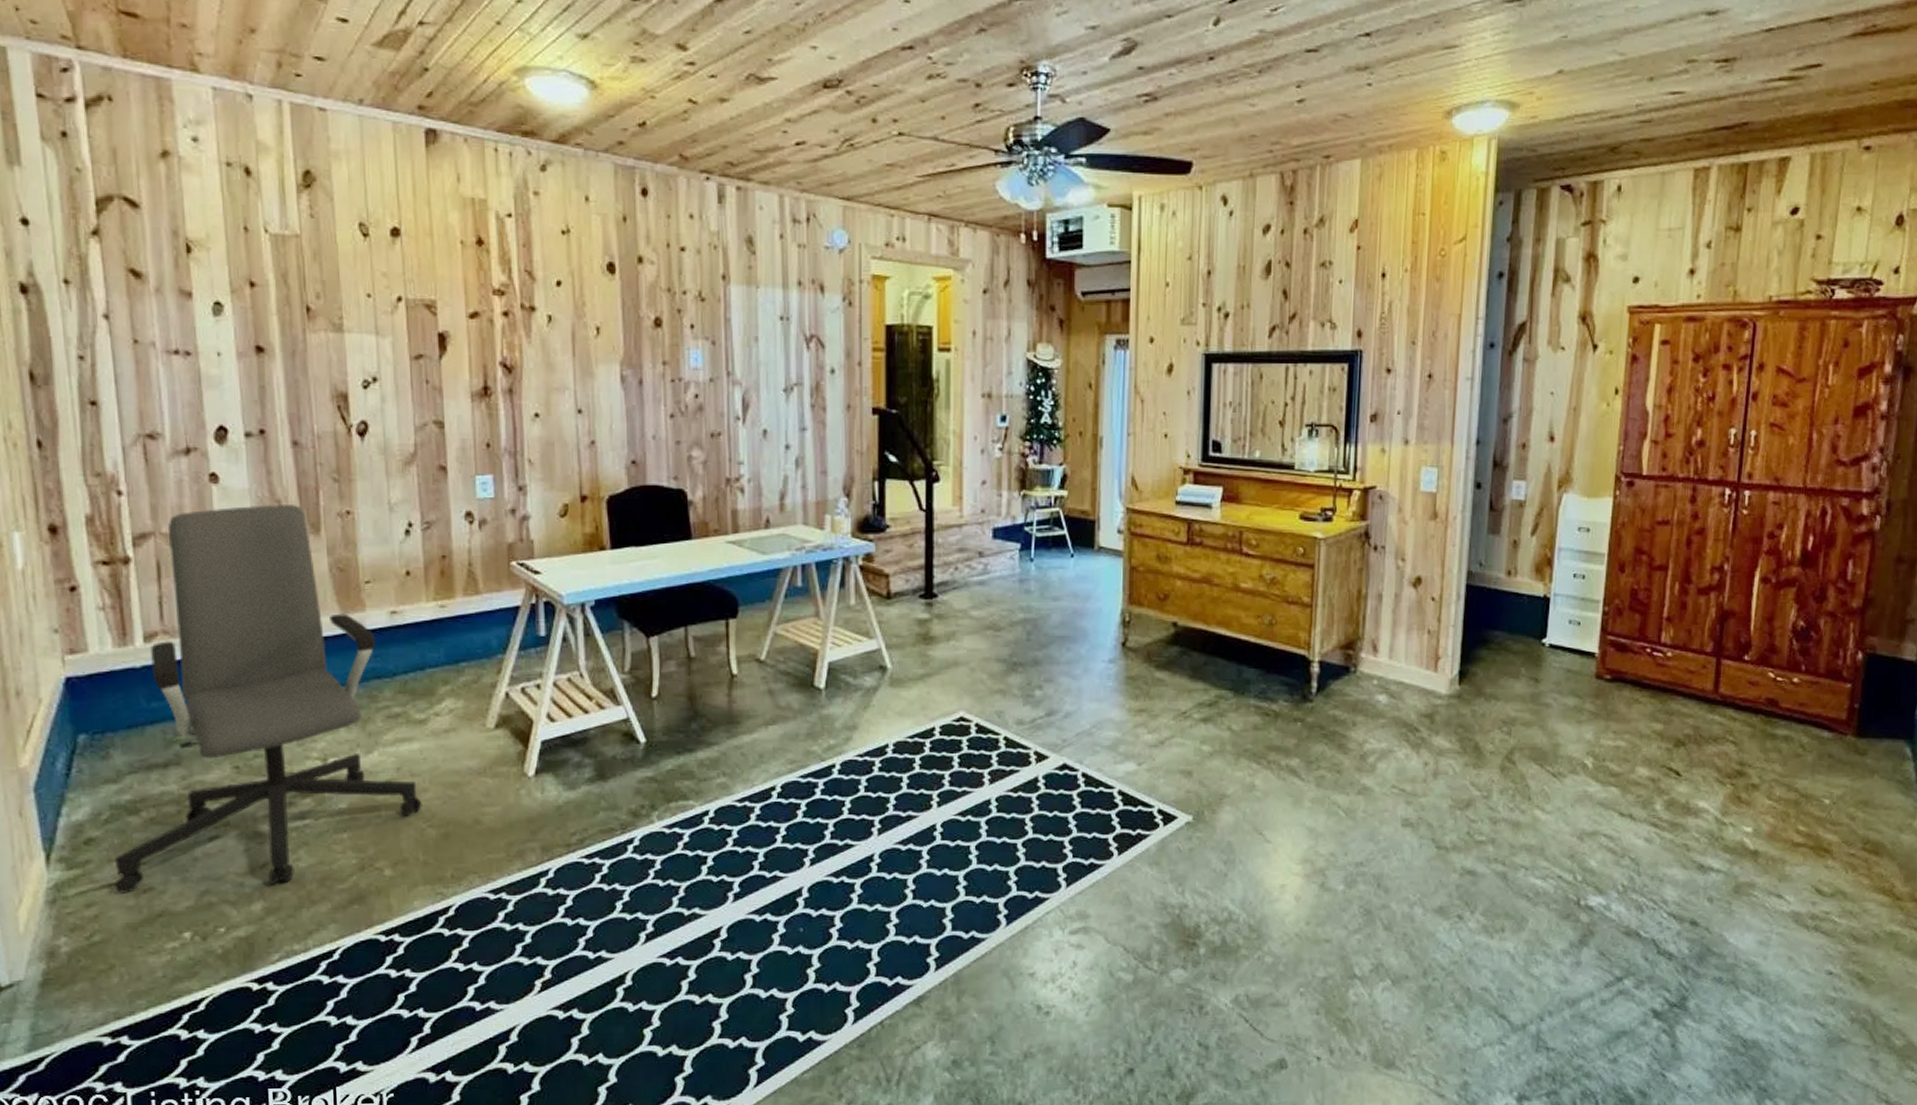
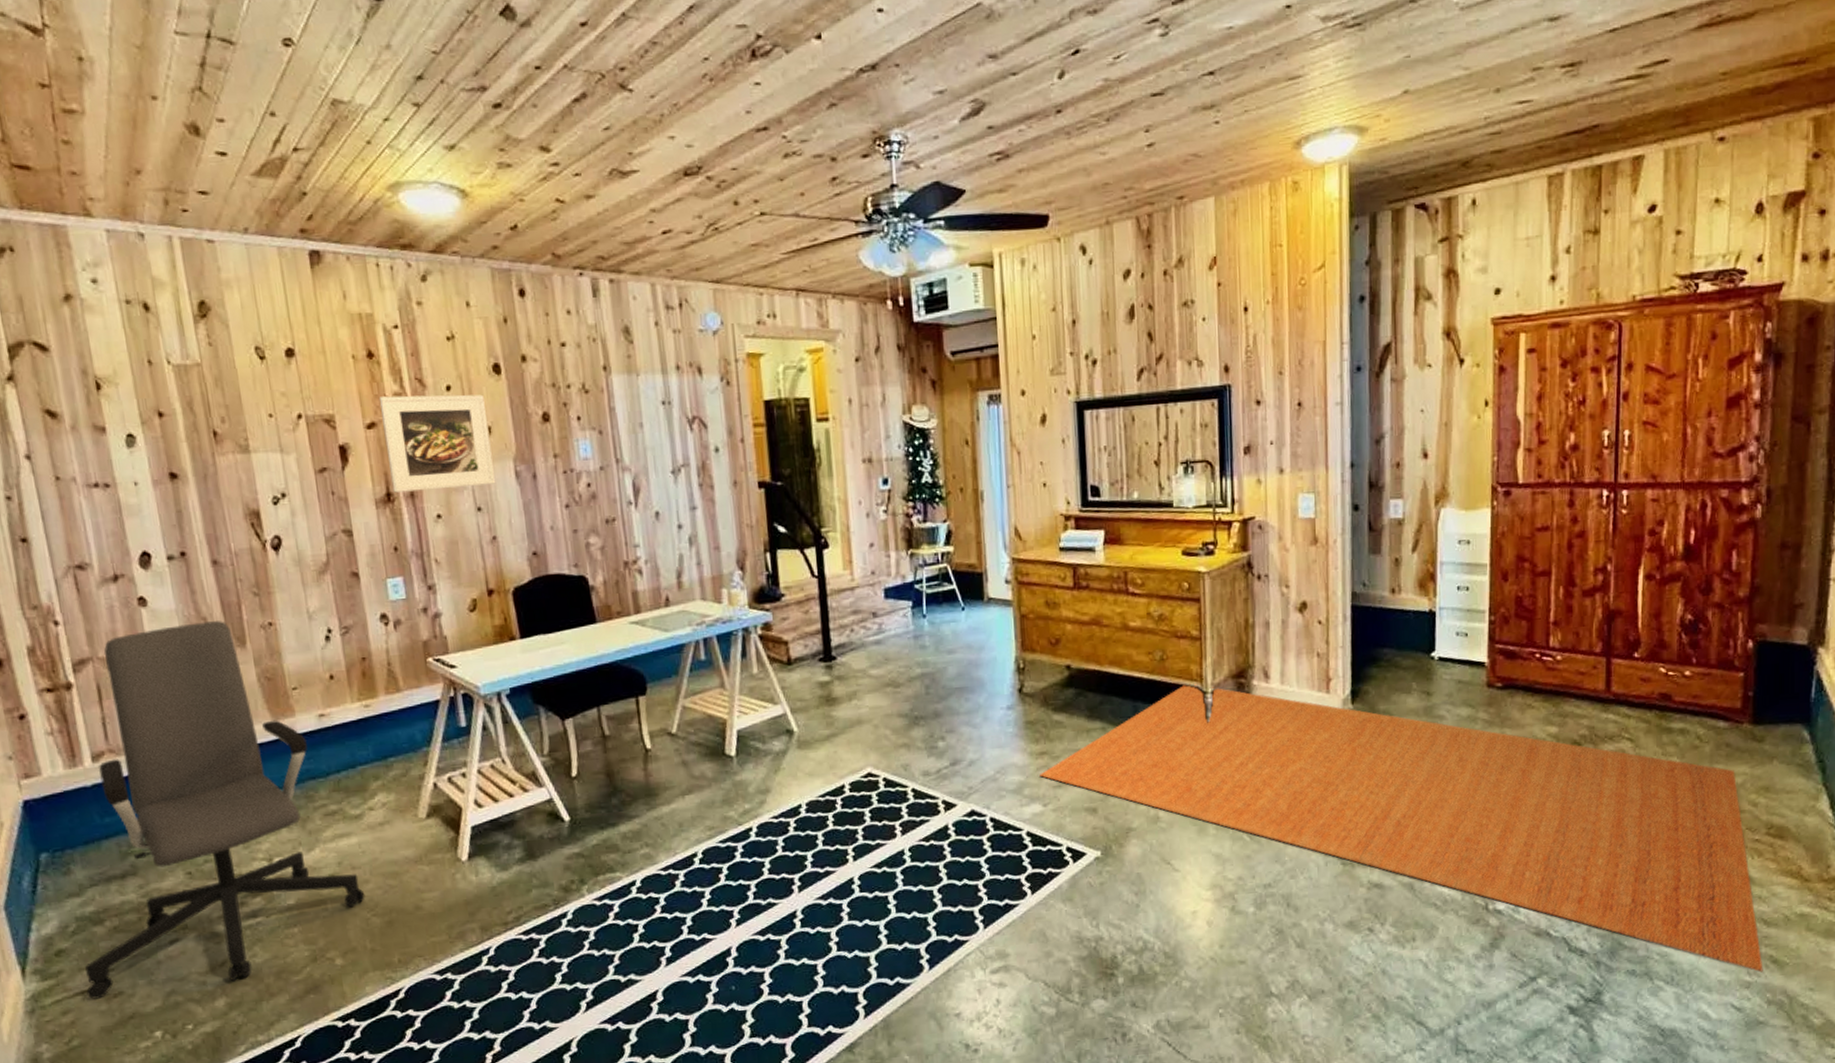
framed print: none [484,286,600,388] -> present [379,394,496,493]
rug: none [1136,651,1849,989] -> present [1039,683,1763,973]

